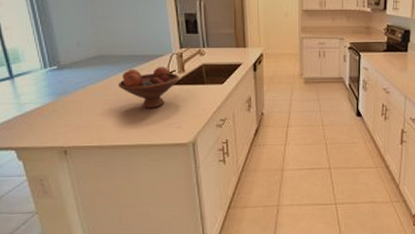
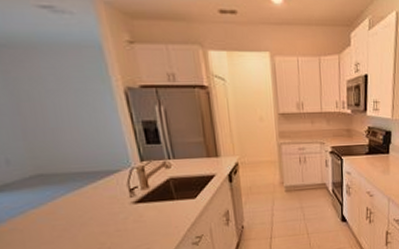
fruit bowl: present [117,67,180,109] -> none [67,183,144,232]

